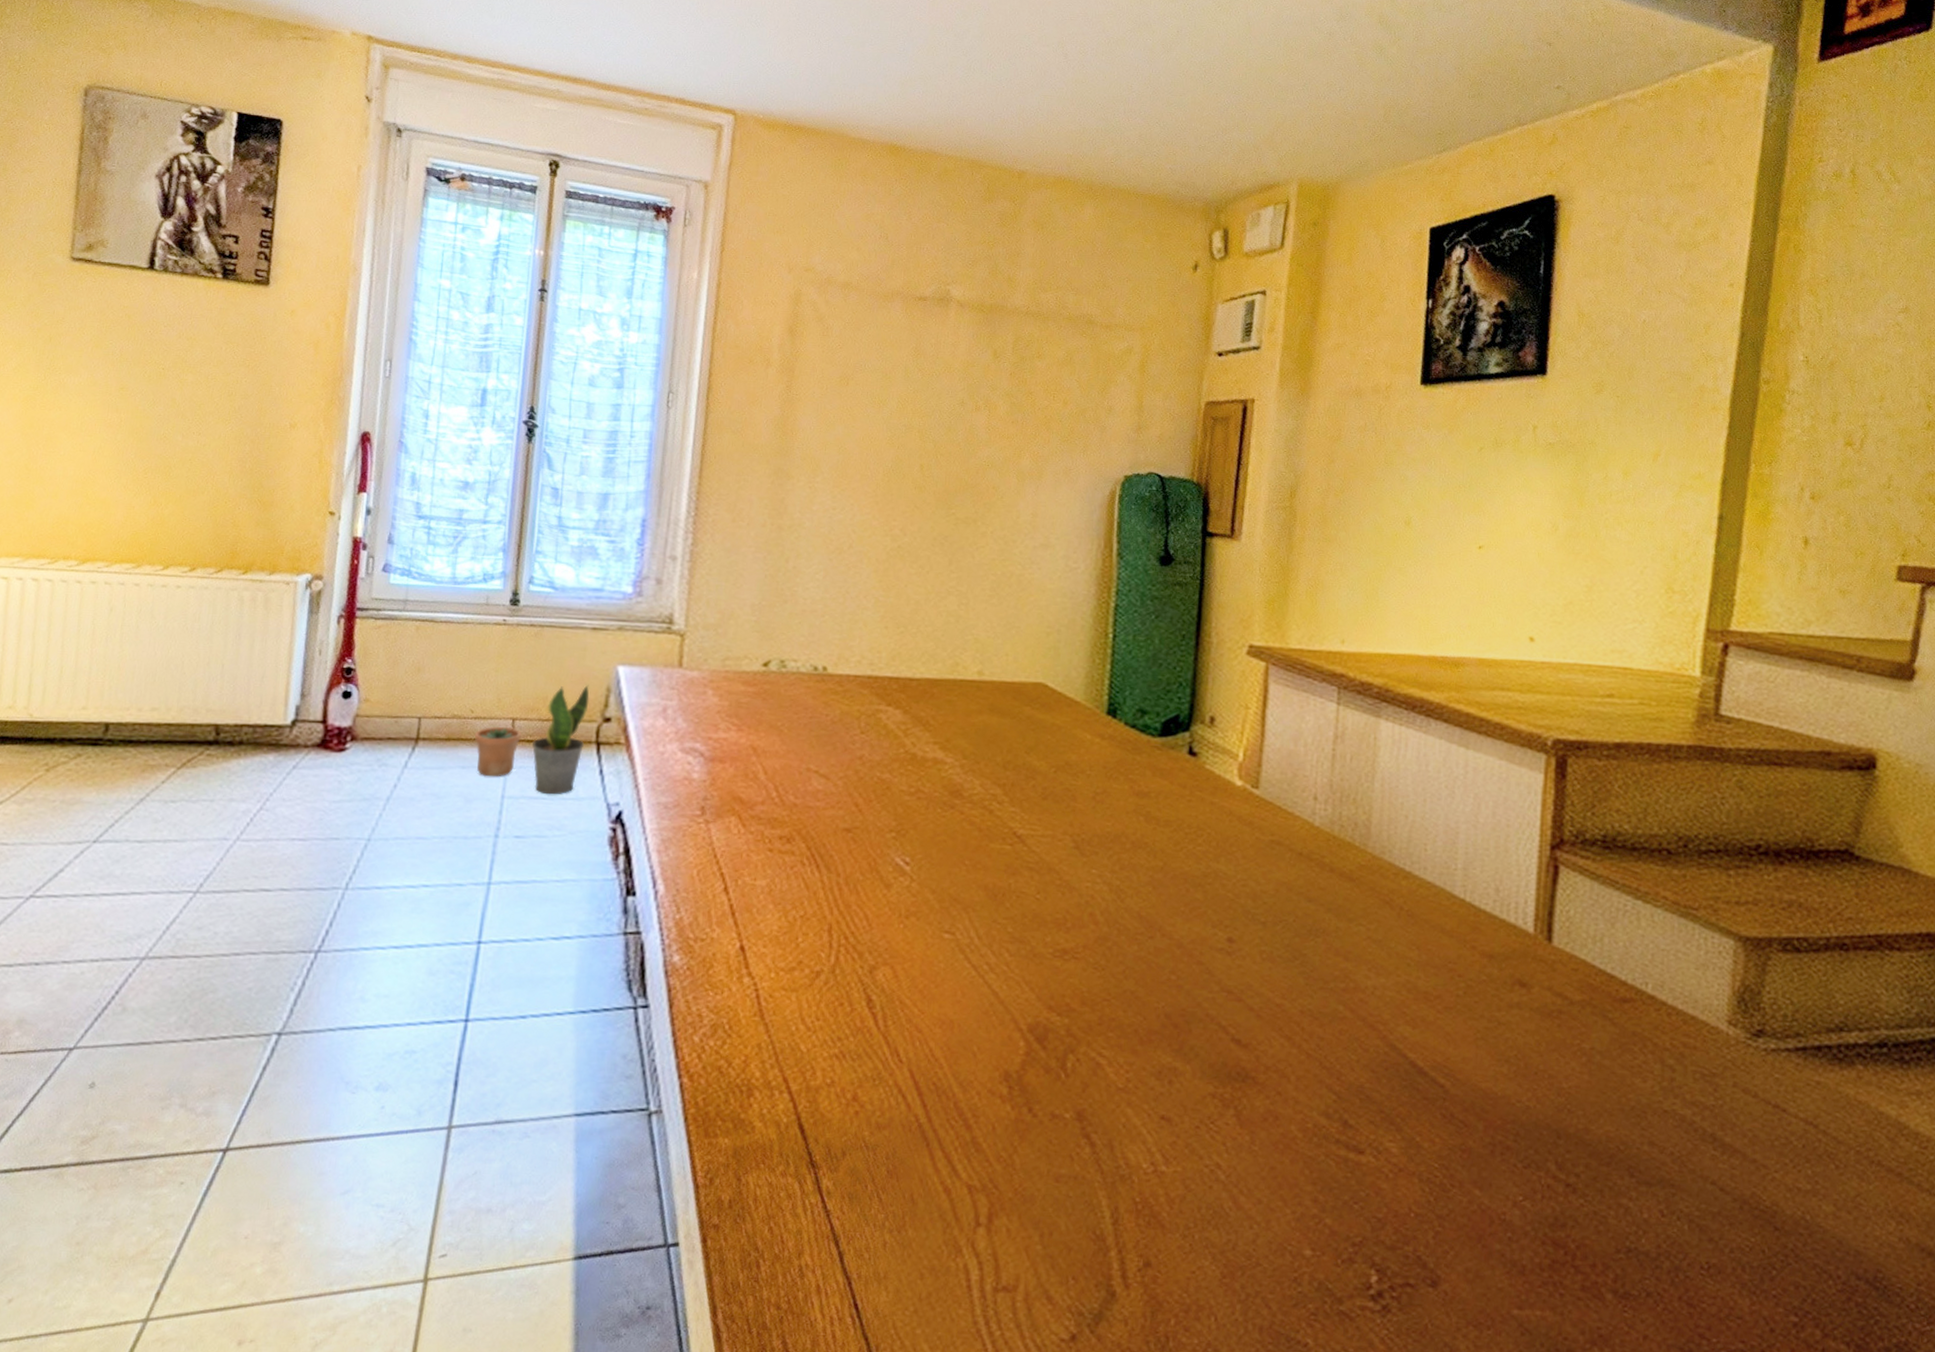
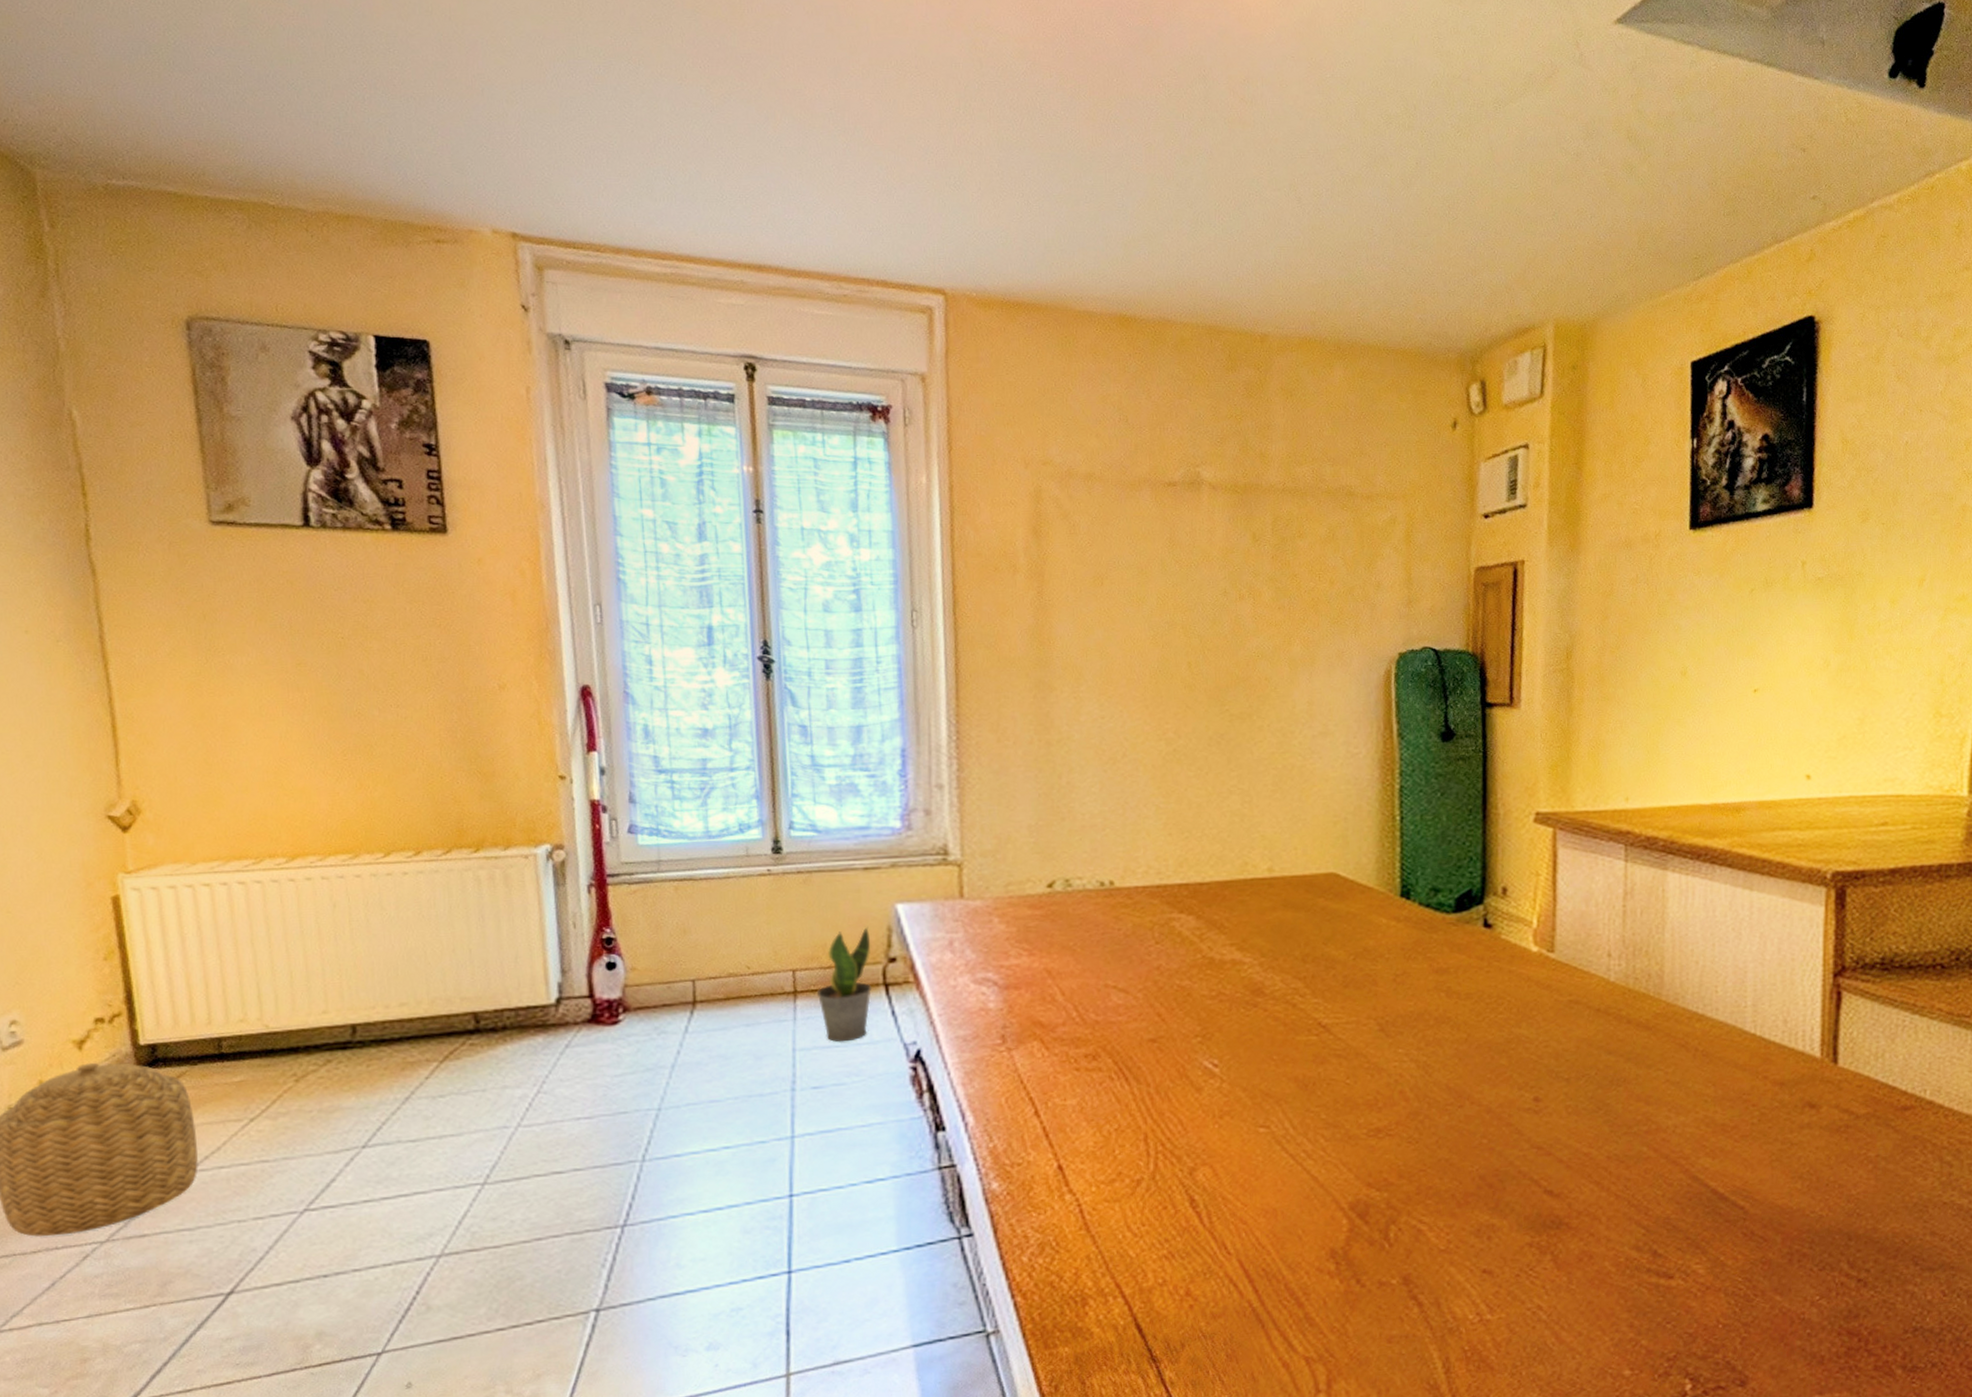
planter: present [474,726,521,777] -> none [754,978,804,1032]

